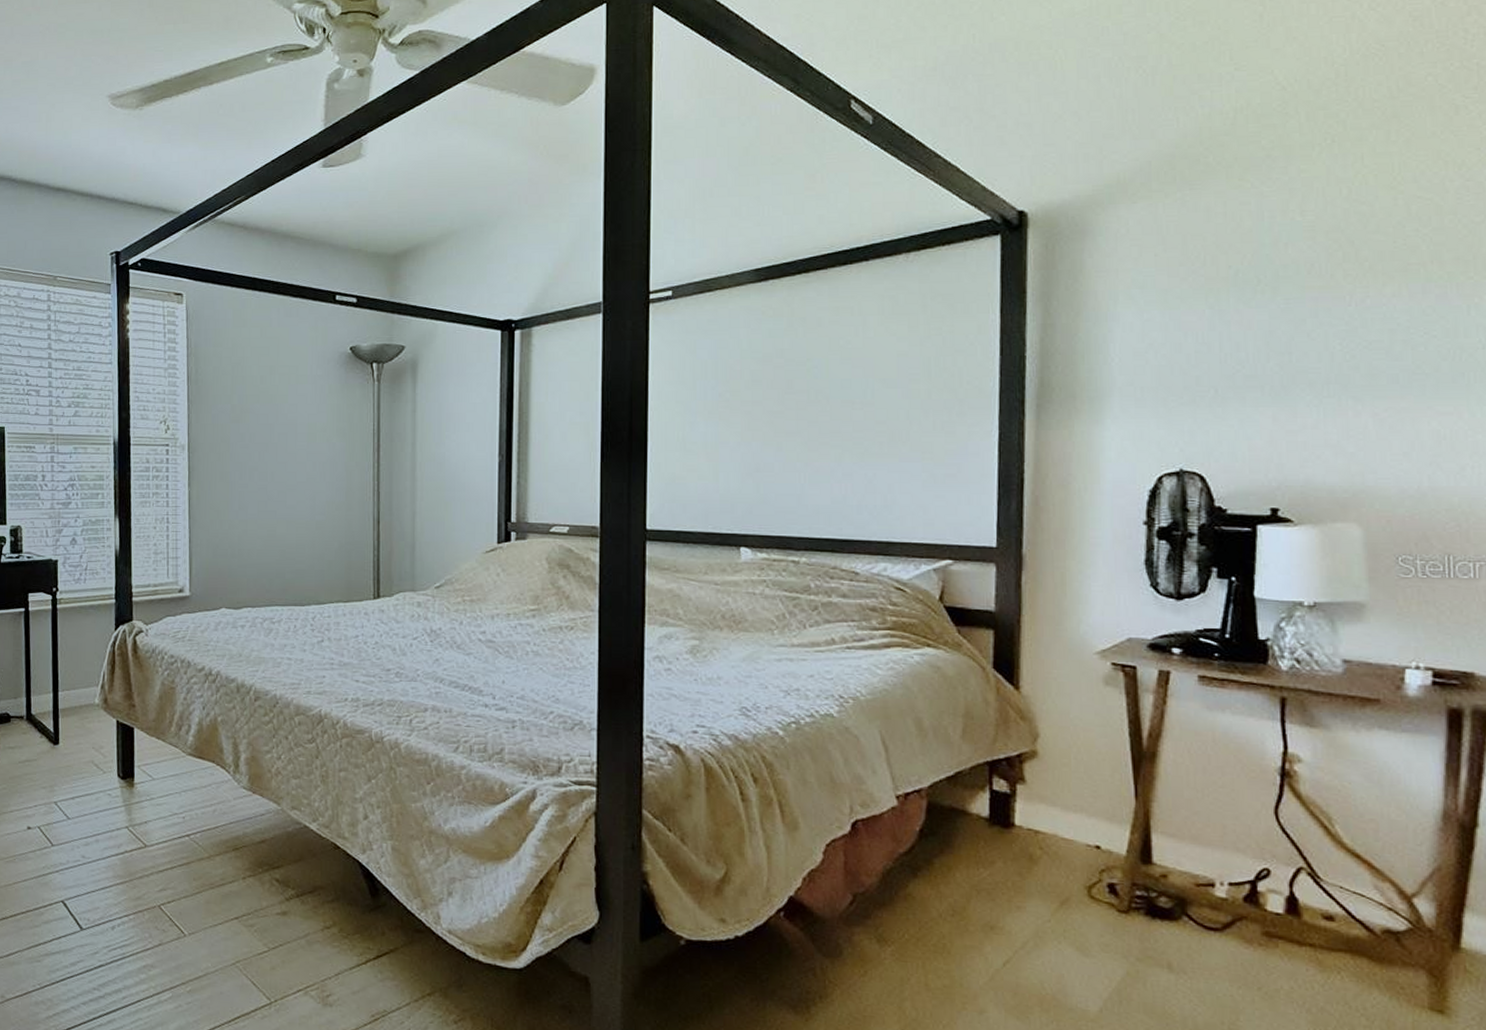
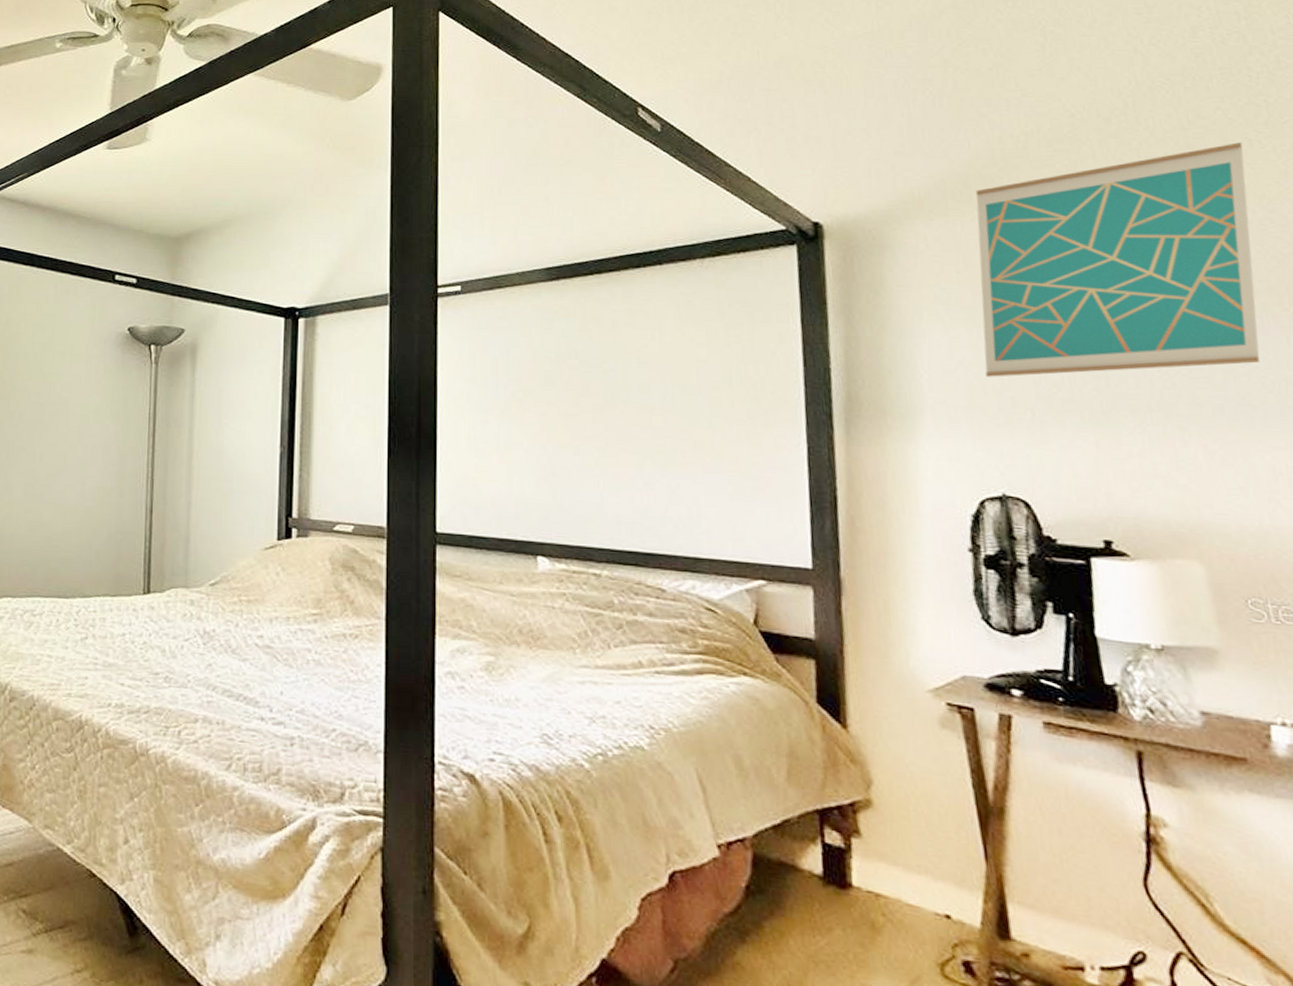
wall art: none [1174,109,1449,358] -> present [976,142,1260,377]

